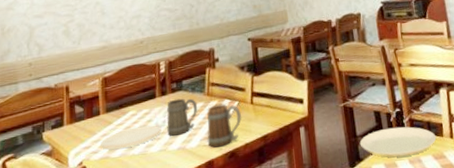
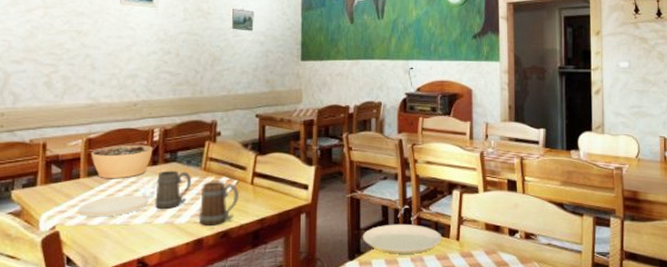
salad: none [107,77,161,113] -> present [91,144,153,179]

